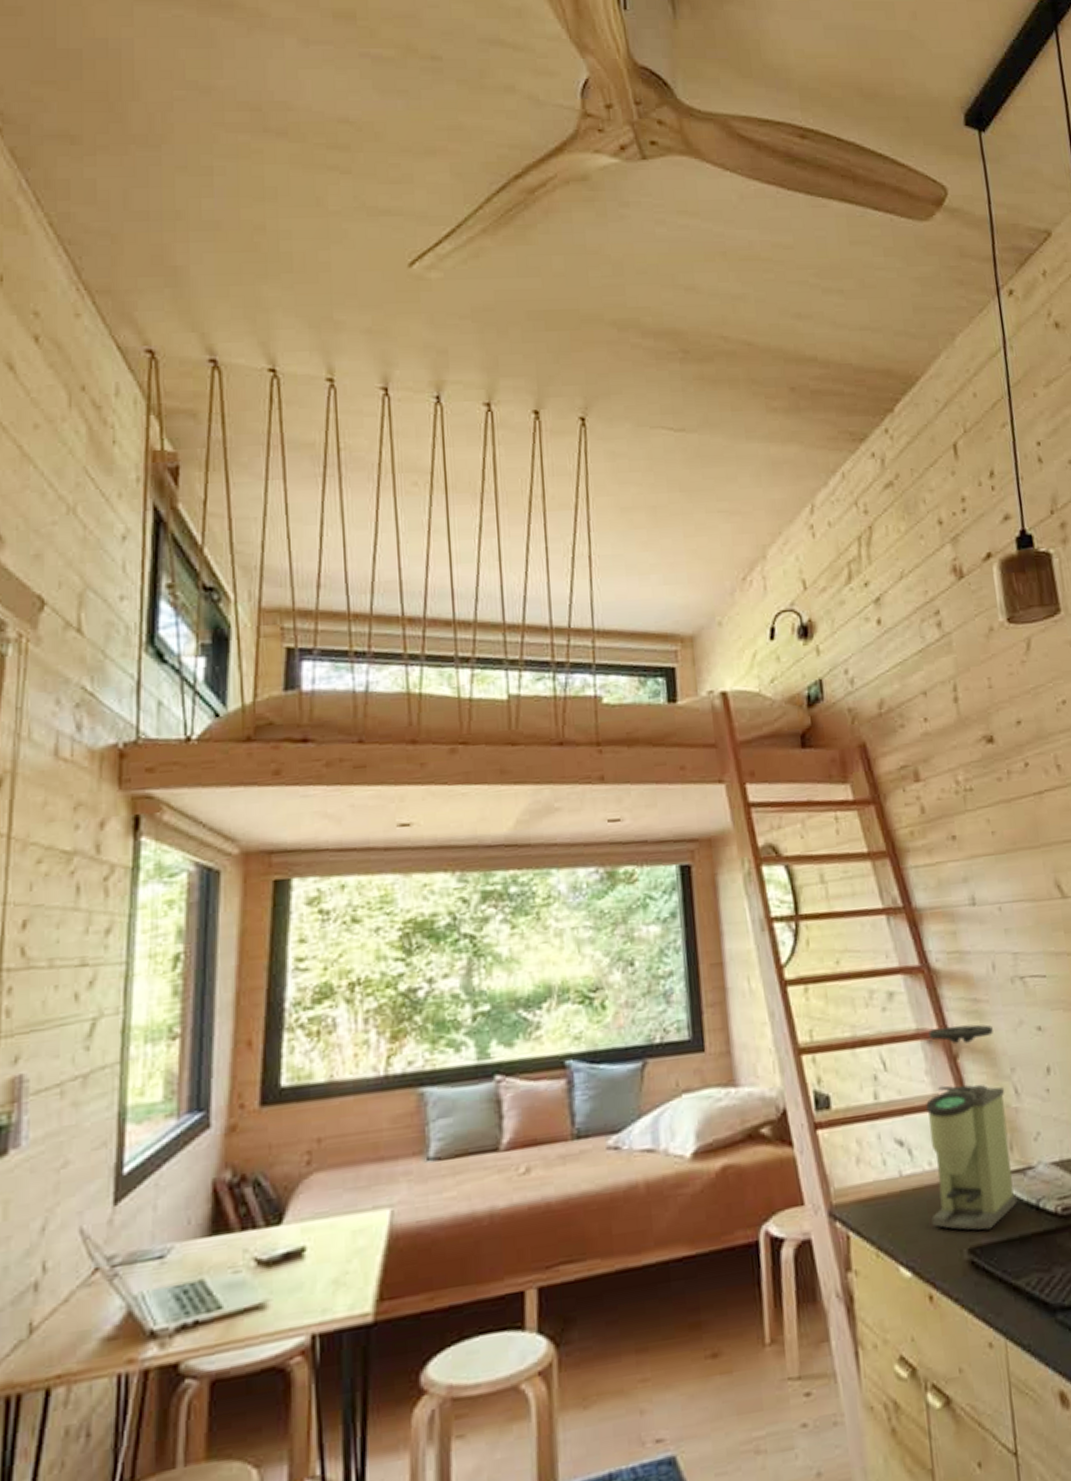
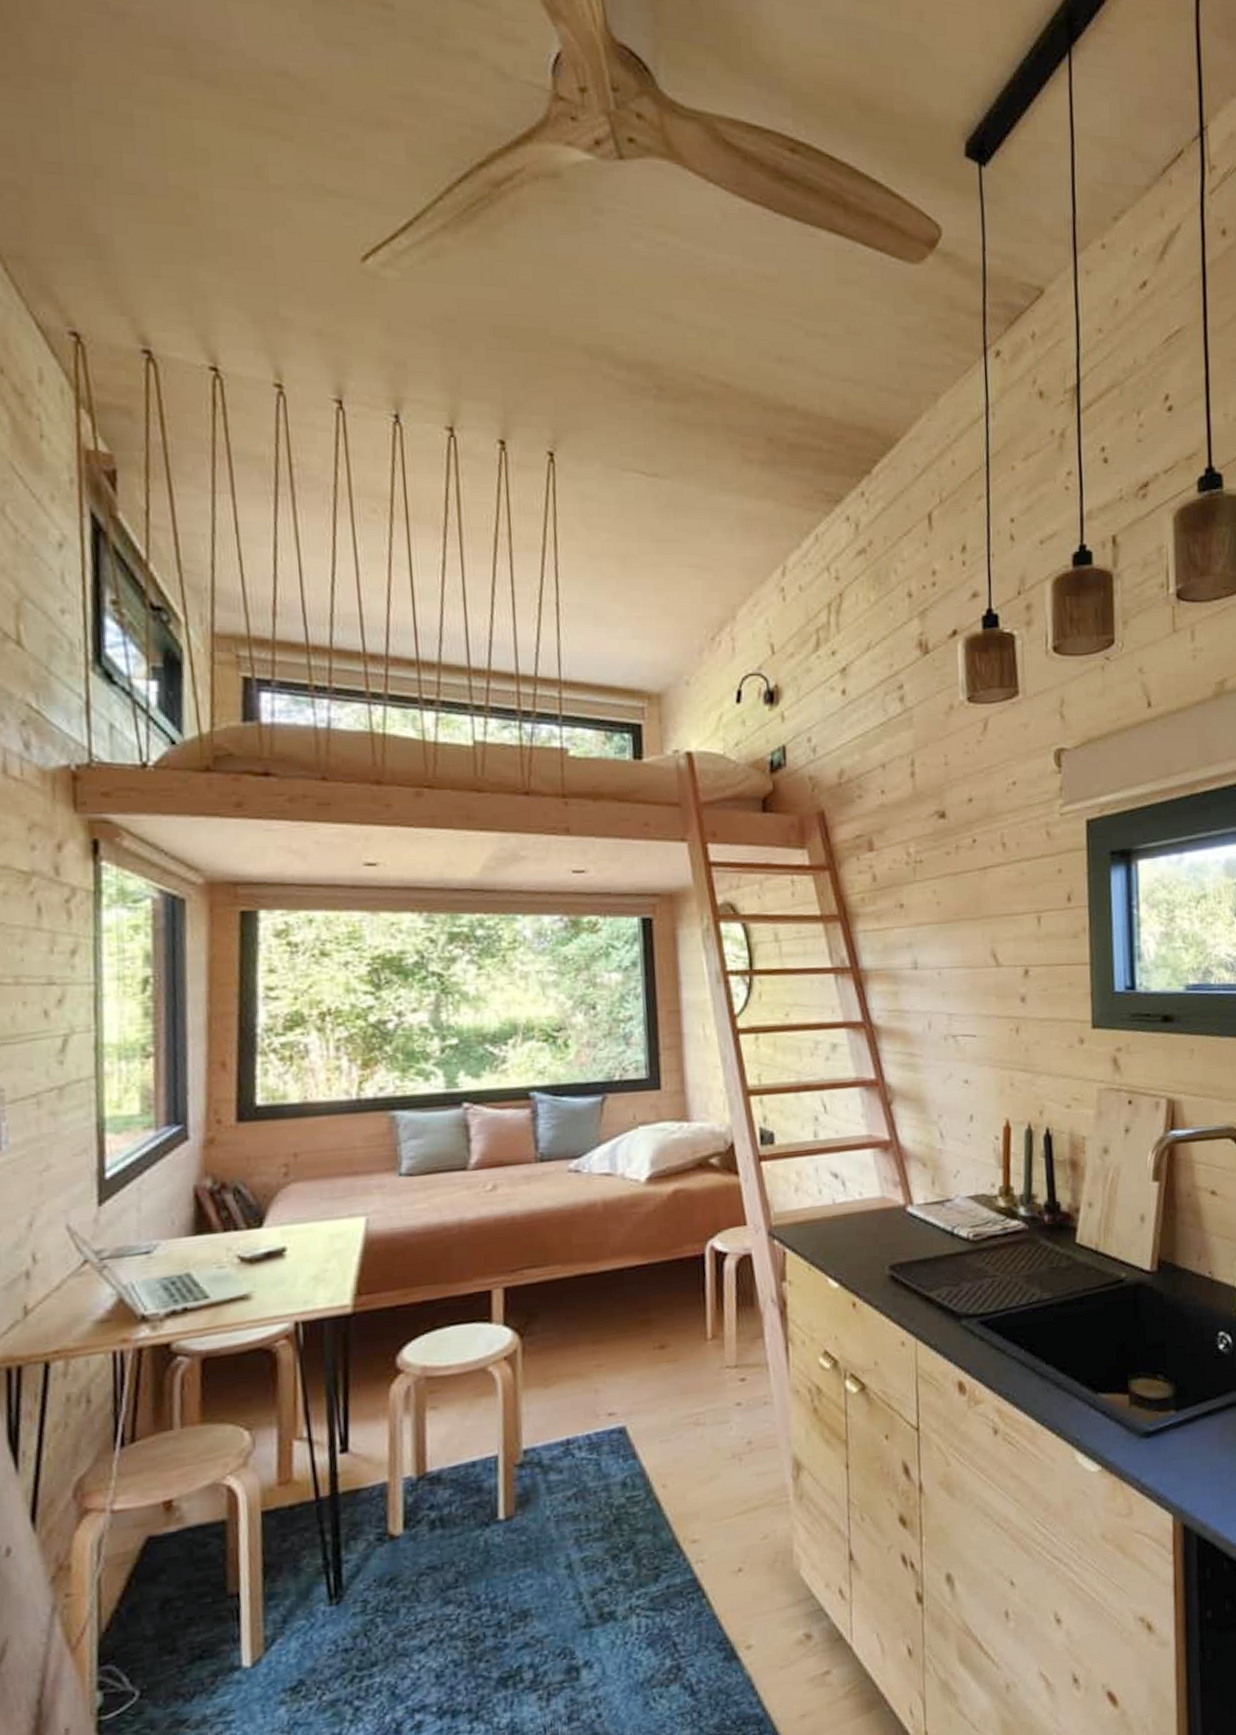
coffee grinder: present [926,1024,1018,1230] -> none [859,1076,935,1251]

